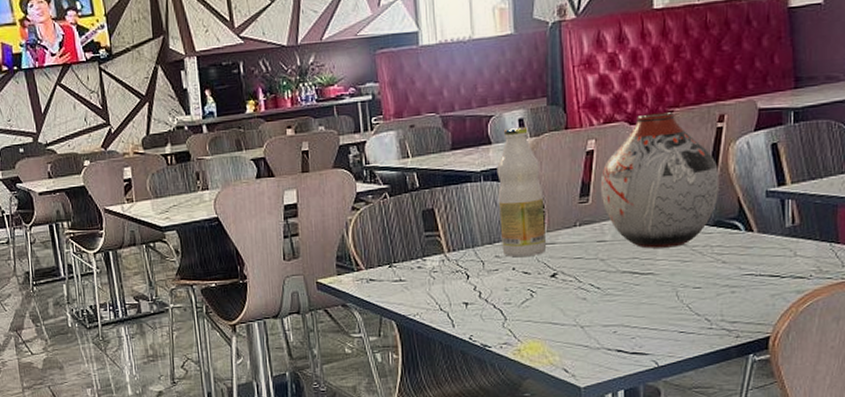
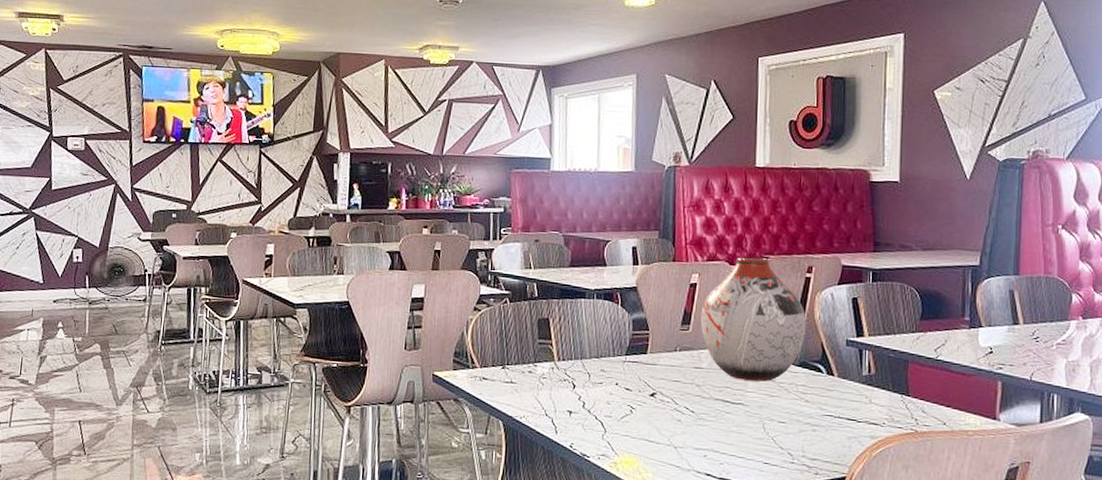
bottle: present [497,126,547,257] -> none [607,253,649,374]

